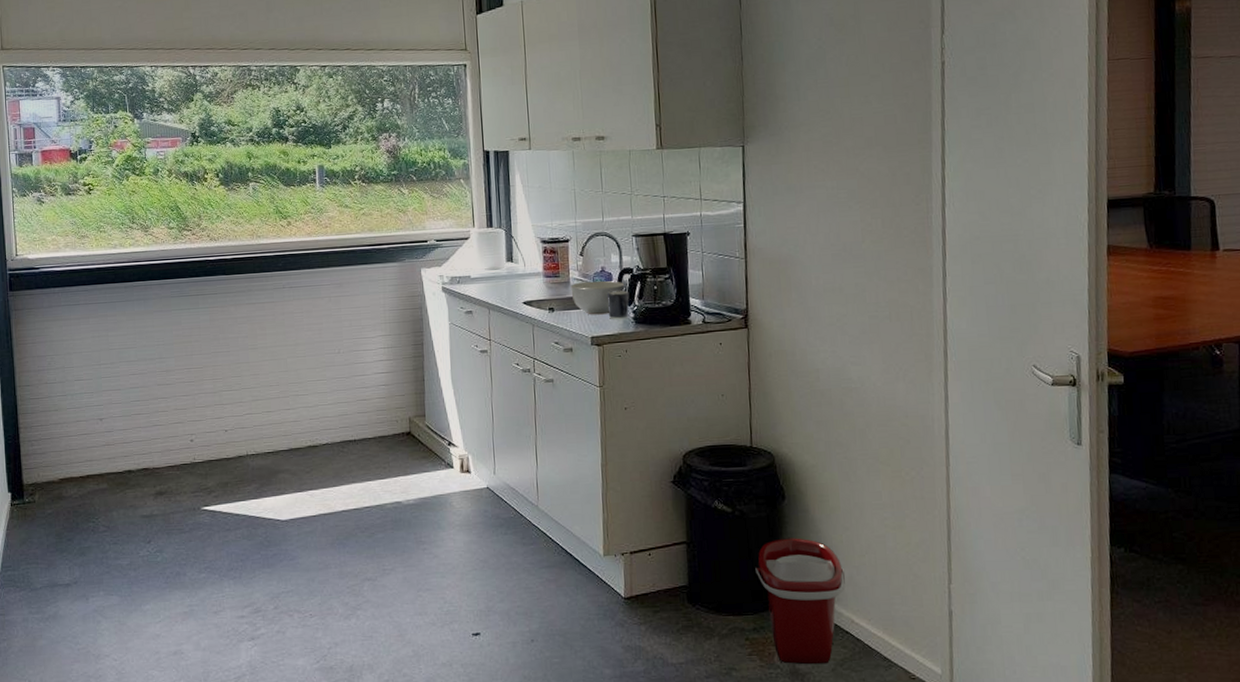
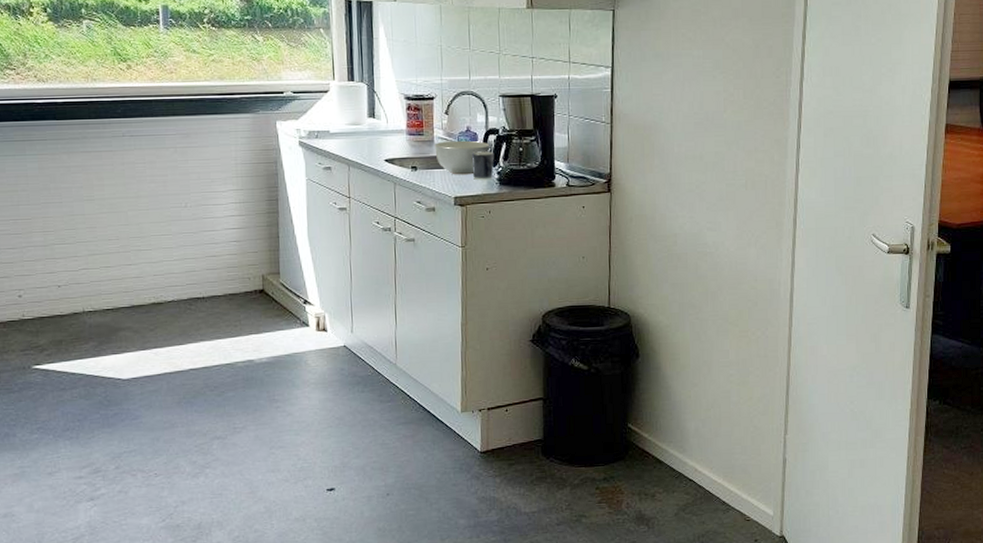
bucket: present [755,538,846,665] -> none [608,393,692,511]

